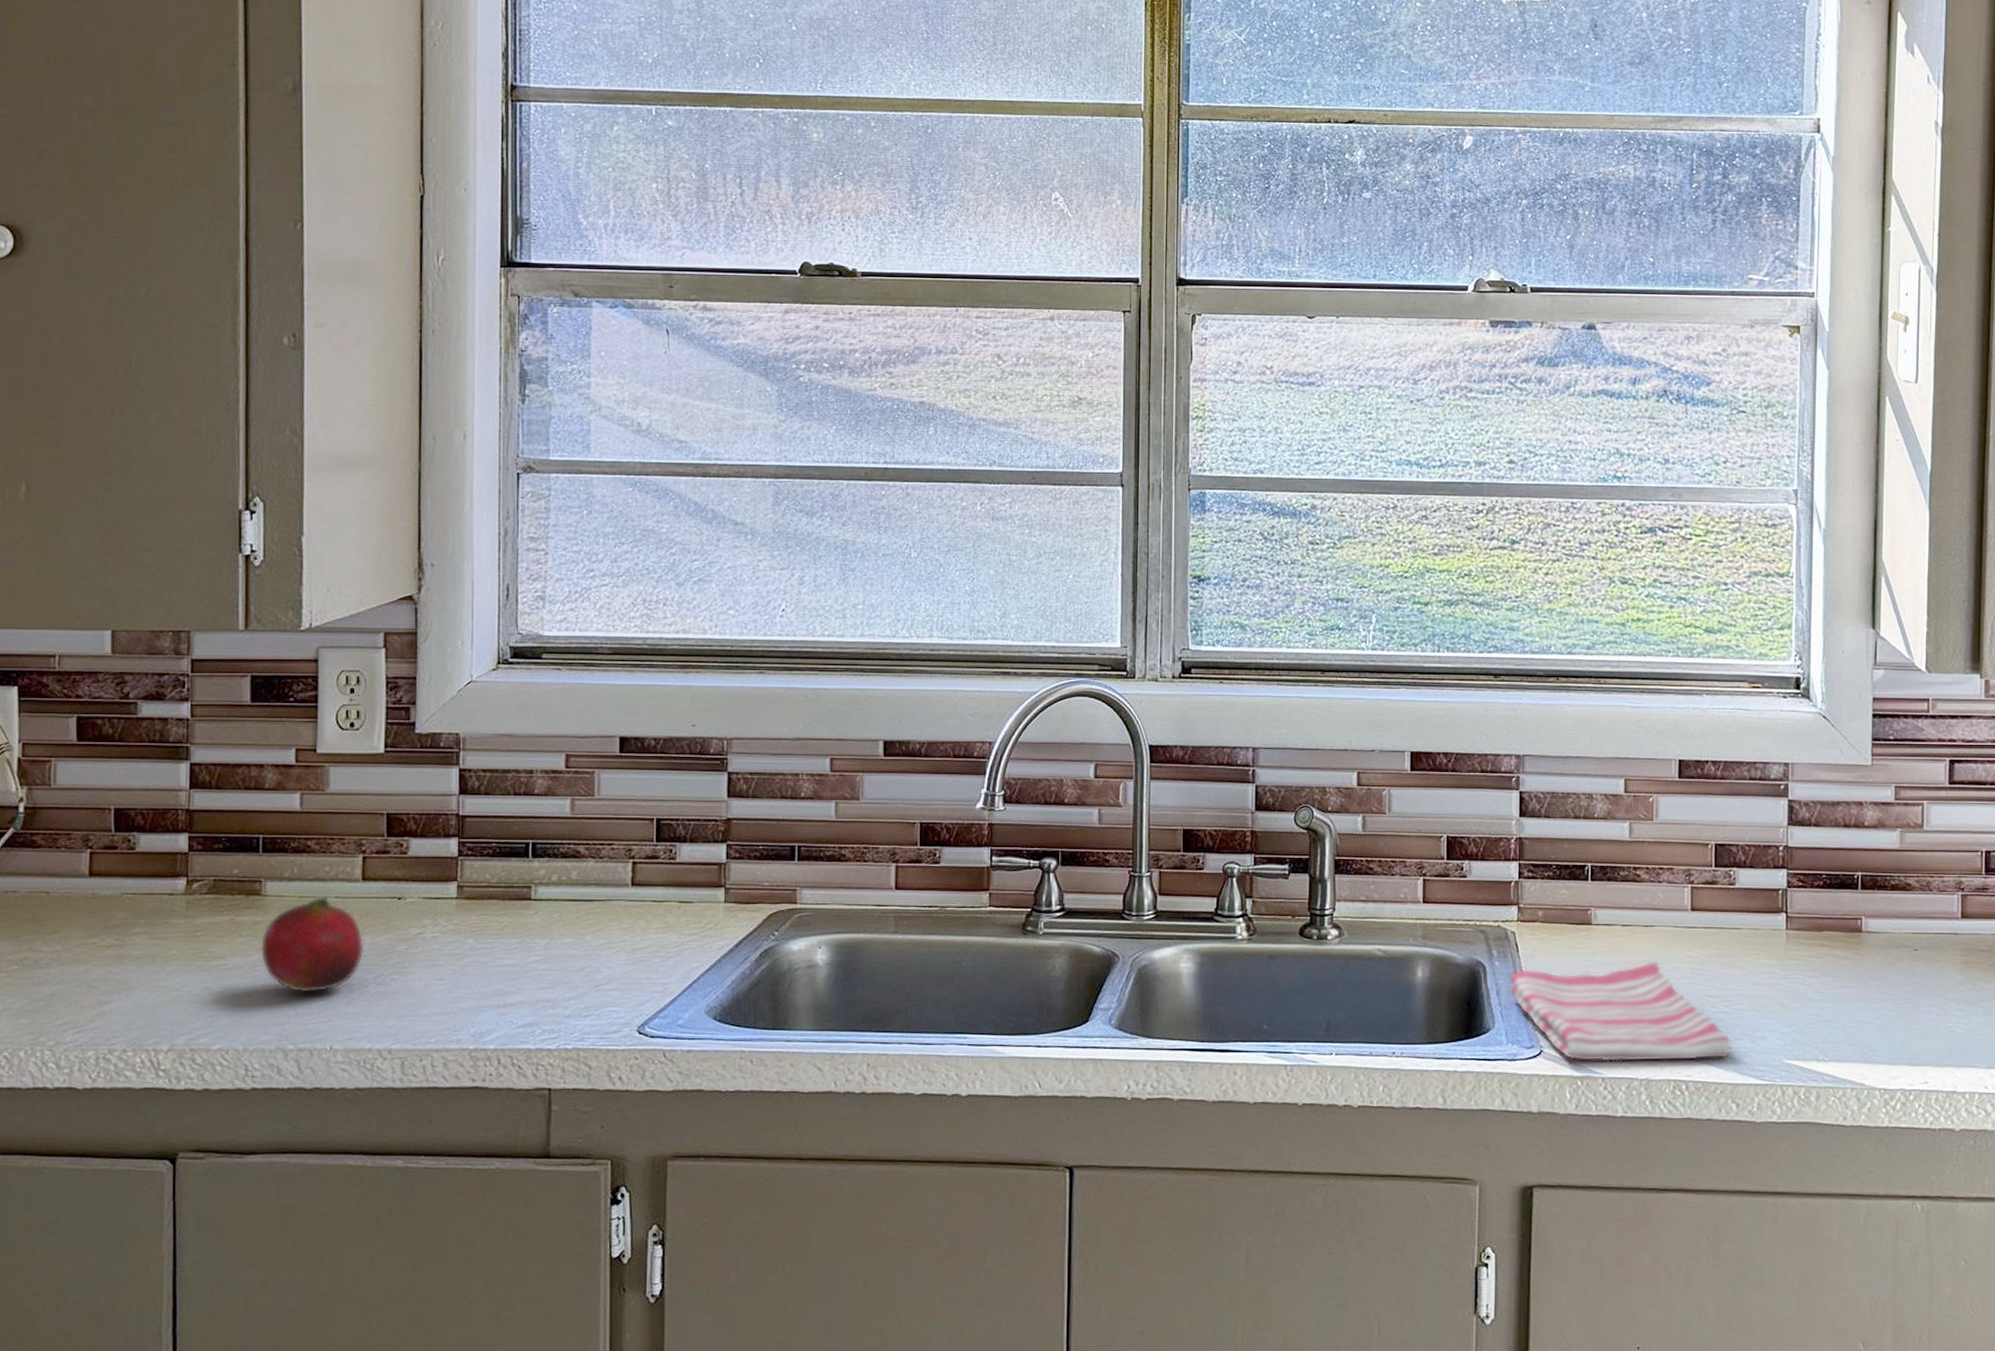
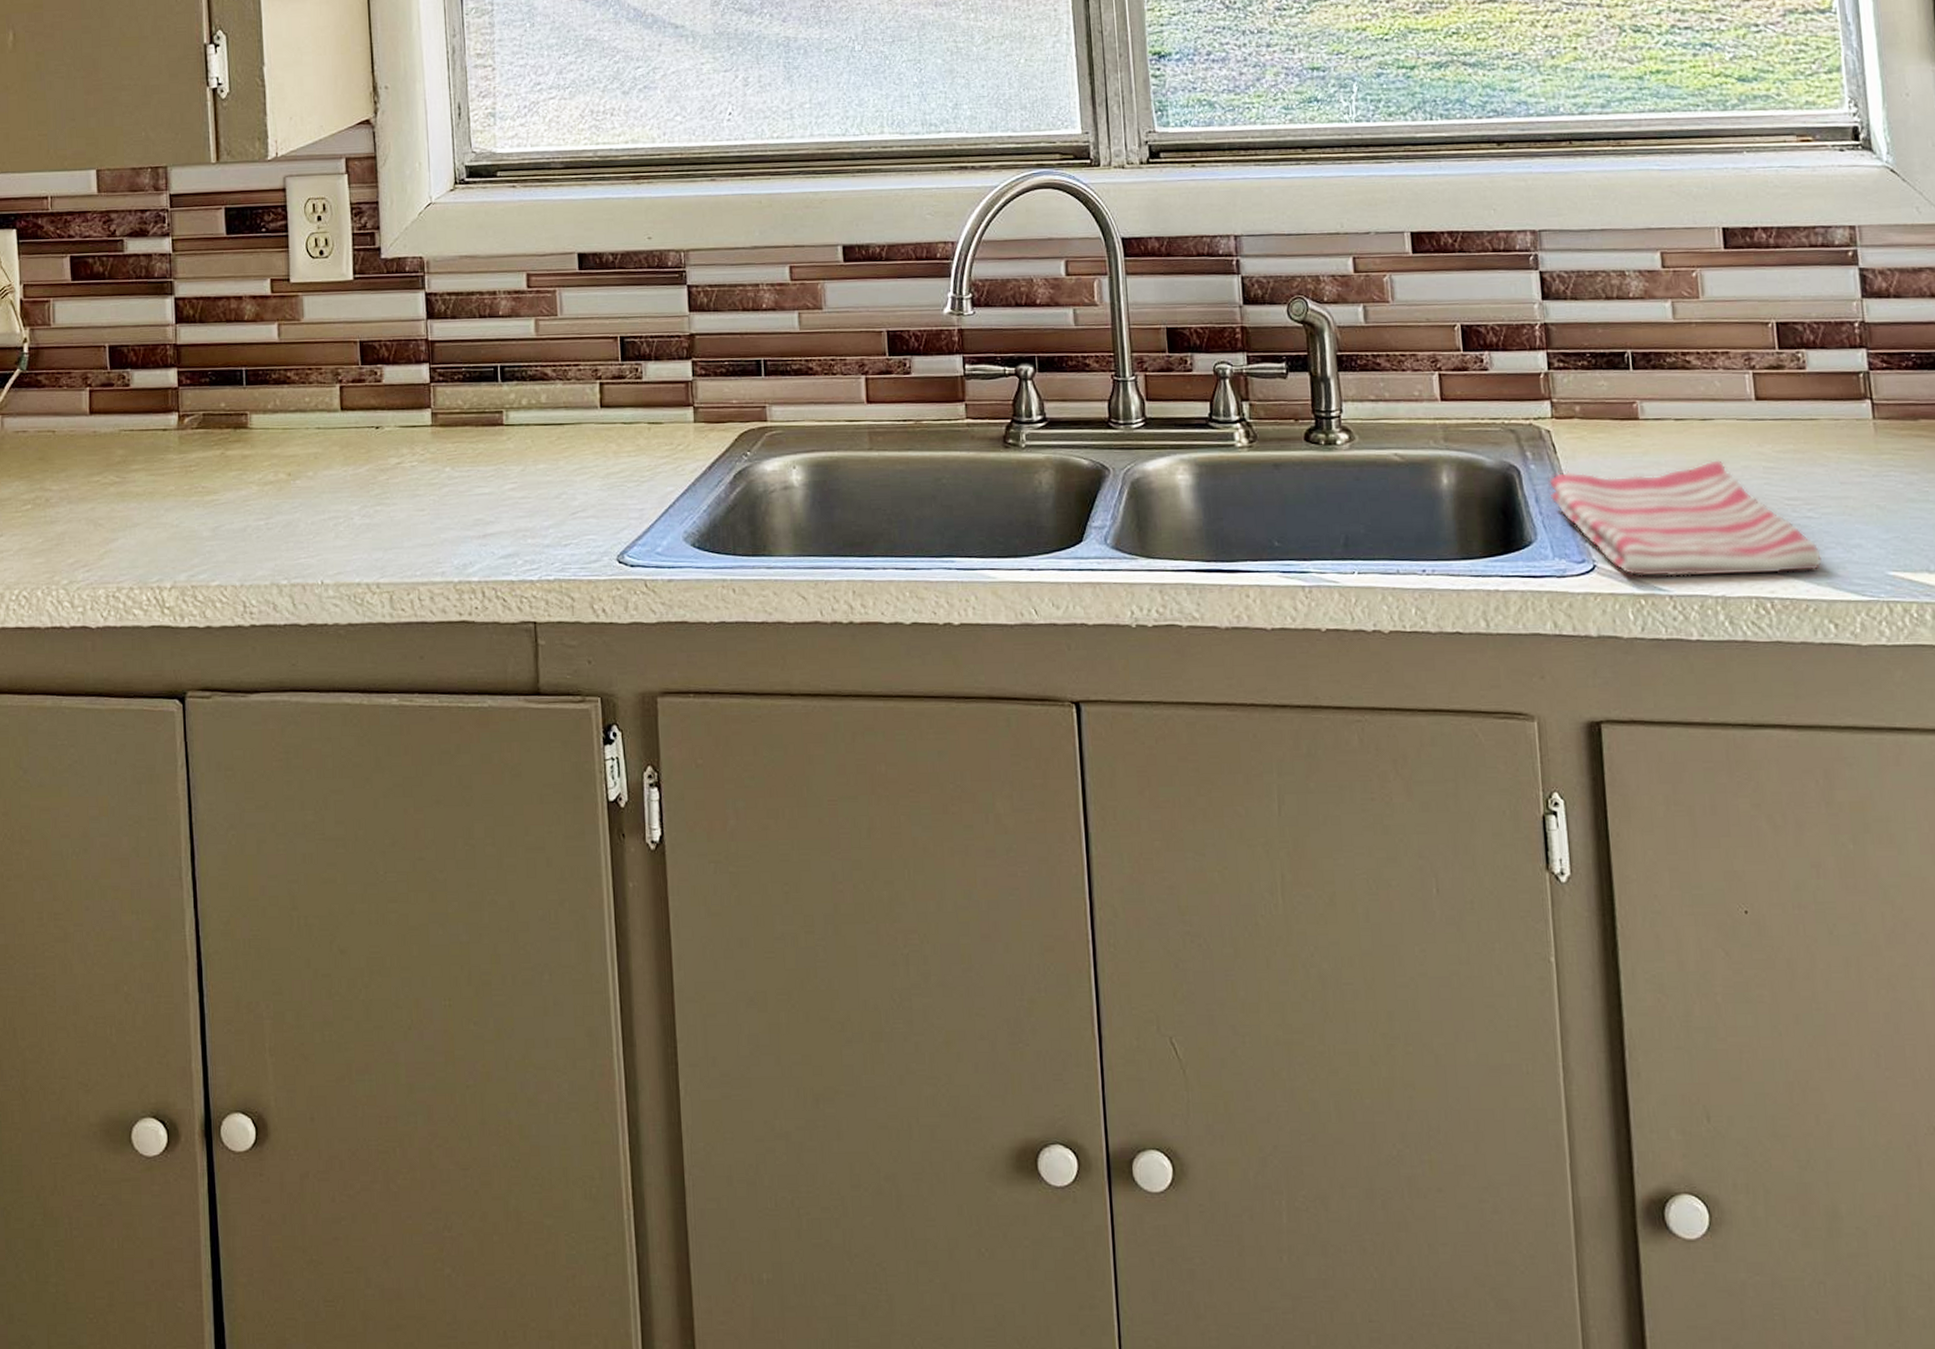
fruit: present [260,896,364,993] -> none [249,428,347,527]

